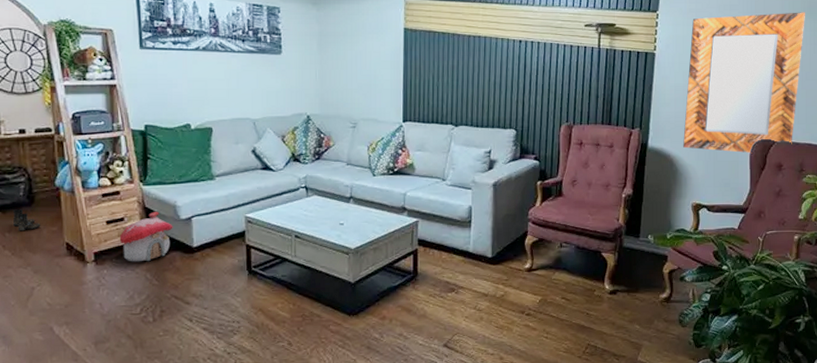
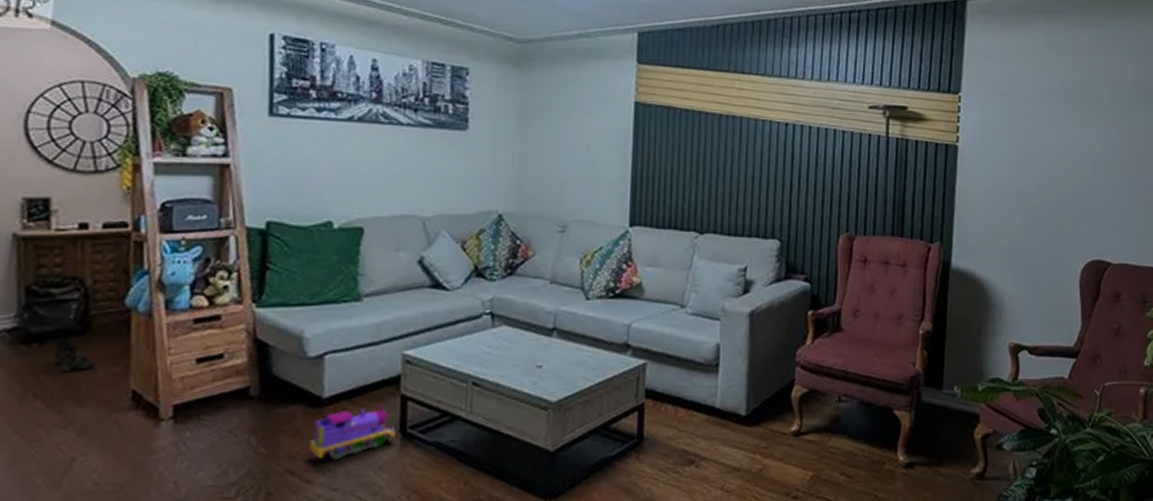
toy house: present [119,211,173,262] -> none [213,344,296,420]
toy train: none [185,250,245,288] -> present [306,403,397,459]
home mirror: present [683,12,805,154] -> none [995,100,1139,279]

